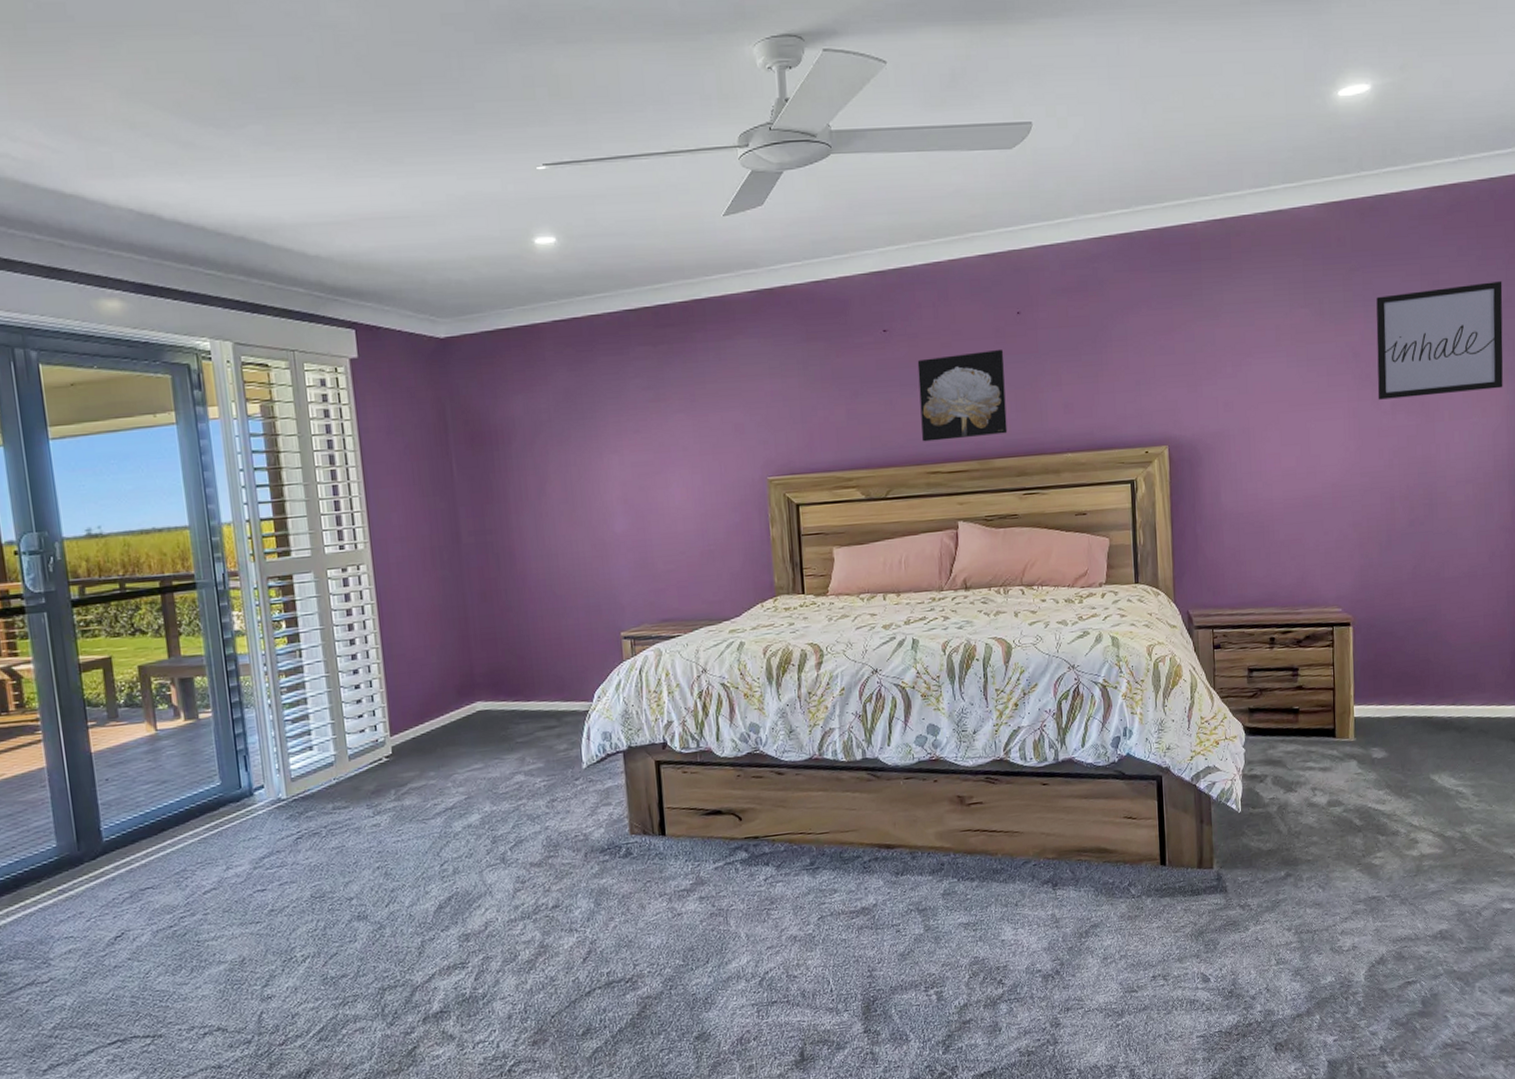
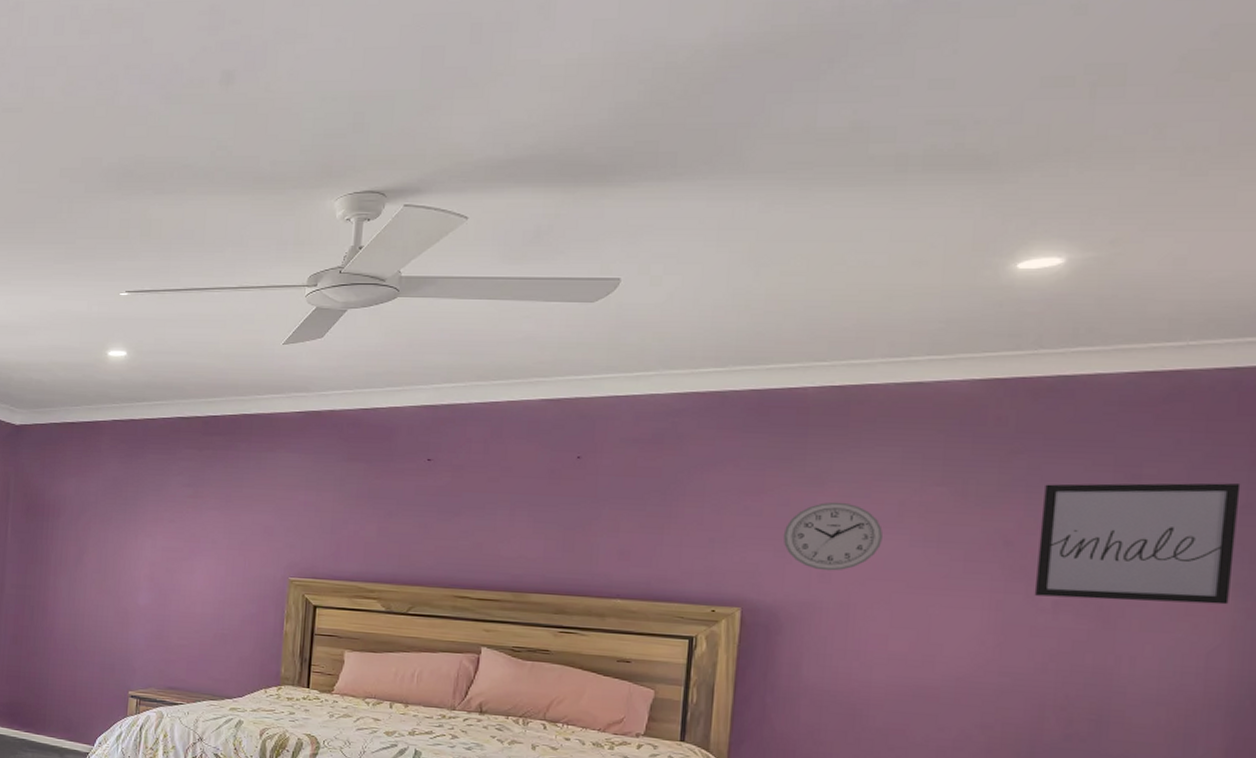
wall art: present [917,349,1008,442] -> none [454,489,557,571]
wall clock: none [1192,332,1268,400] -> present [782,501,884,571]

